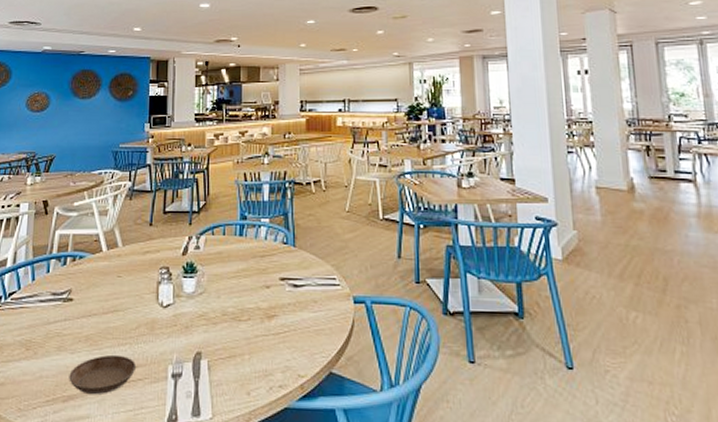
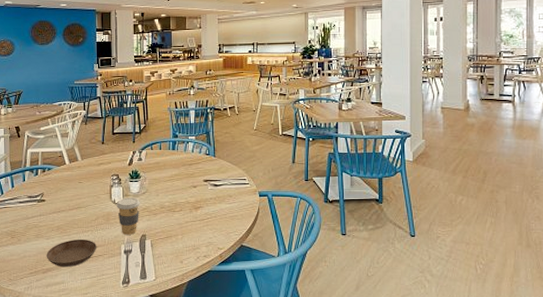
coffee cup: none [164,299,195,351] -> present [116,197,140,235]

